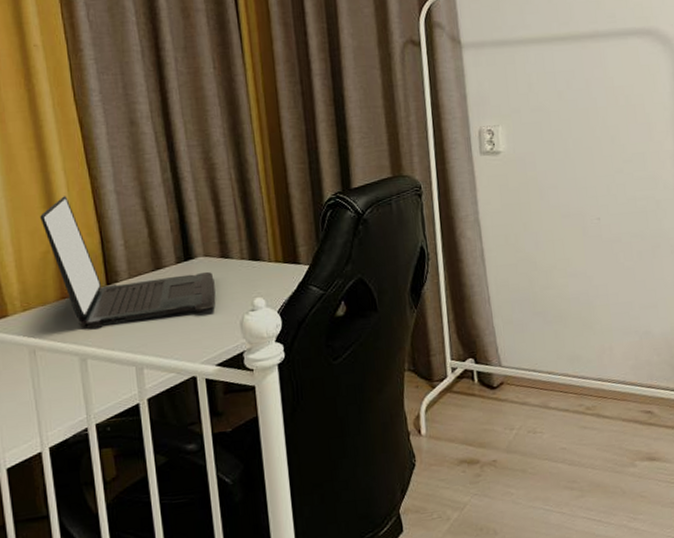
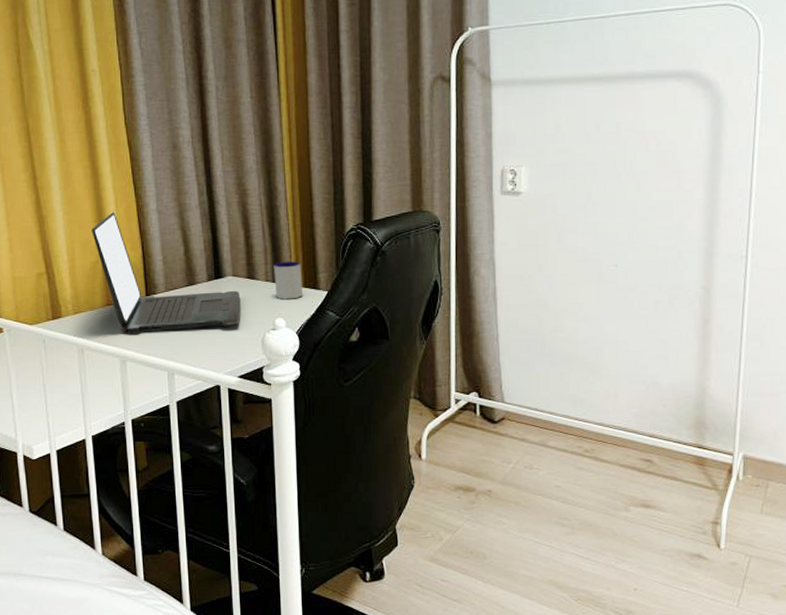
mug: none [248,236,283,278] -> present [273,261,303,300]

